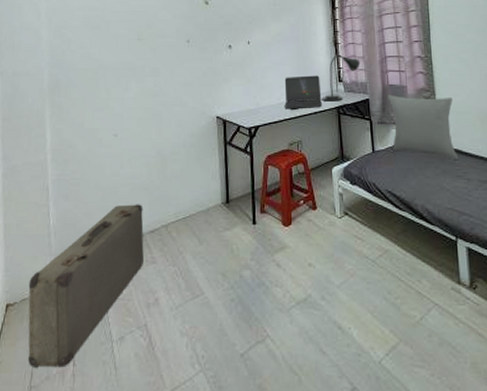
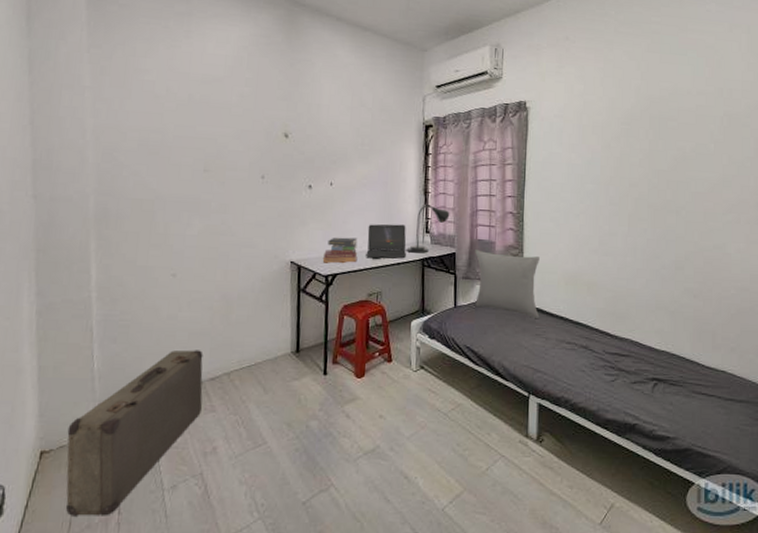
books: none [245,91,277,116] -> present [322,237,358,264]

